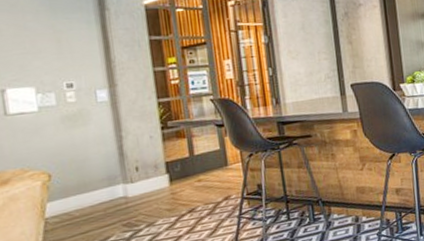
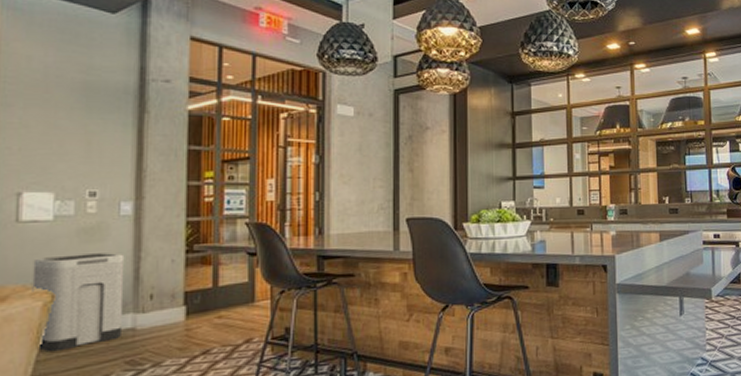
trash can: none [26,135,117,223] -> present [32,253,125,352]

